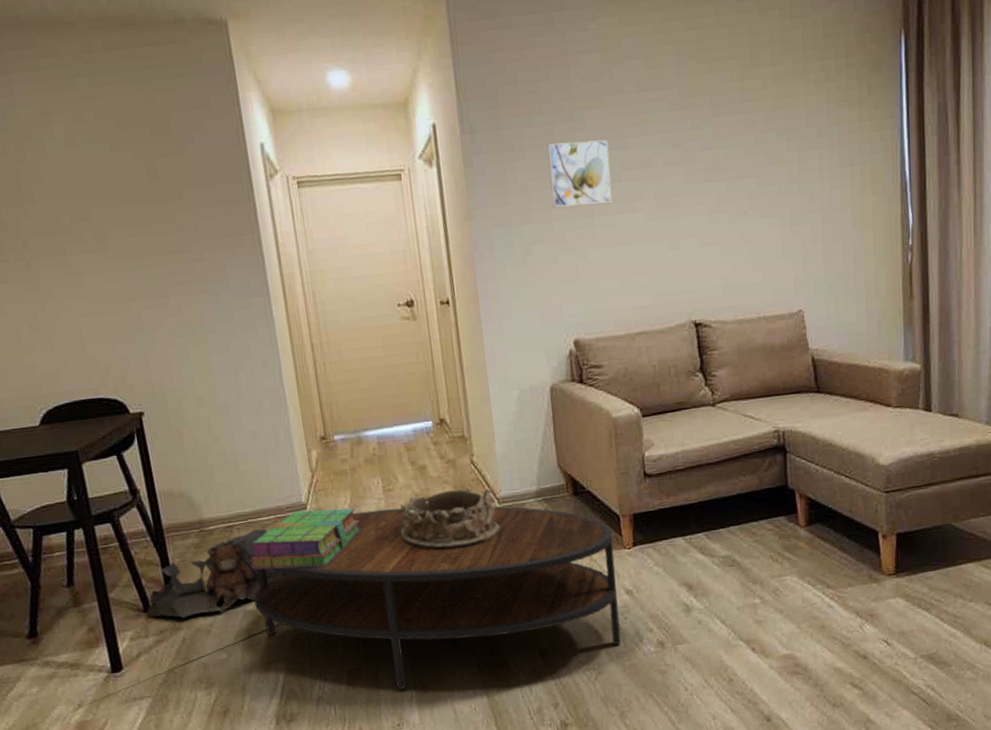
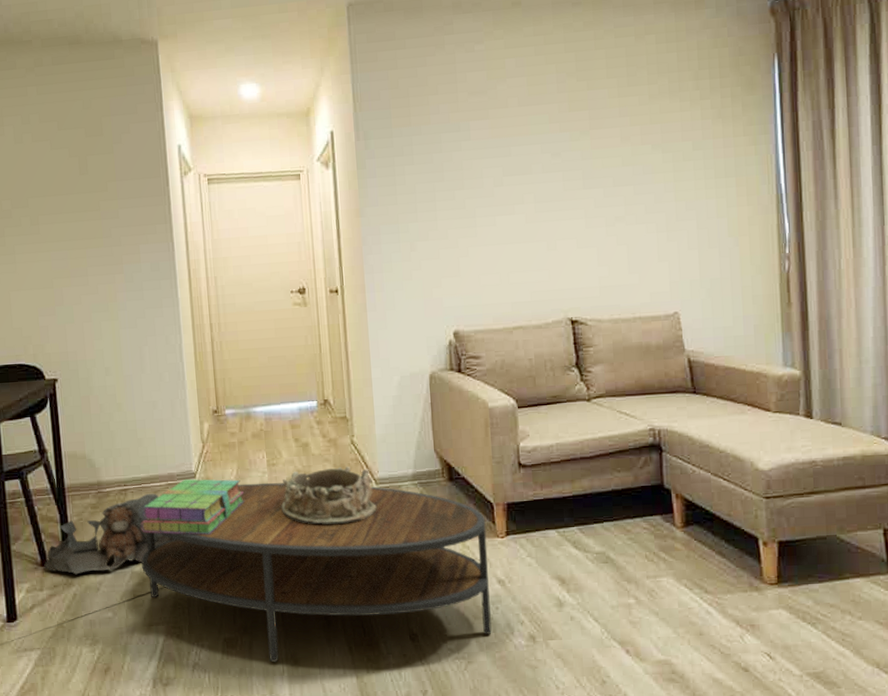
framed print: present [547,140,612,209] -> none [434,148,494,209]

